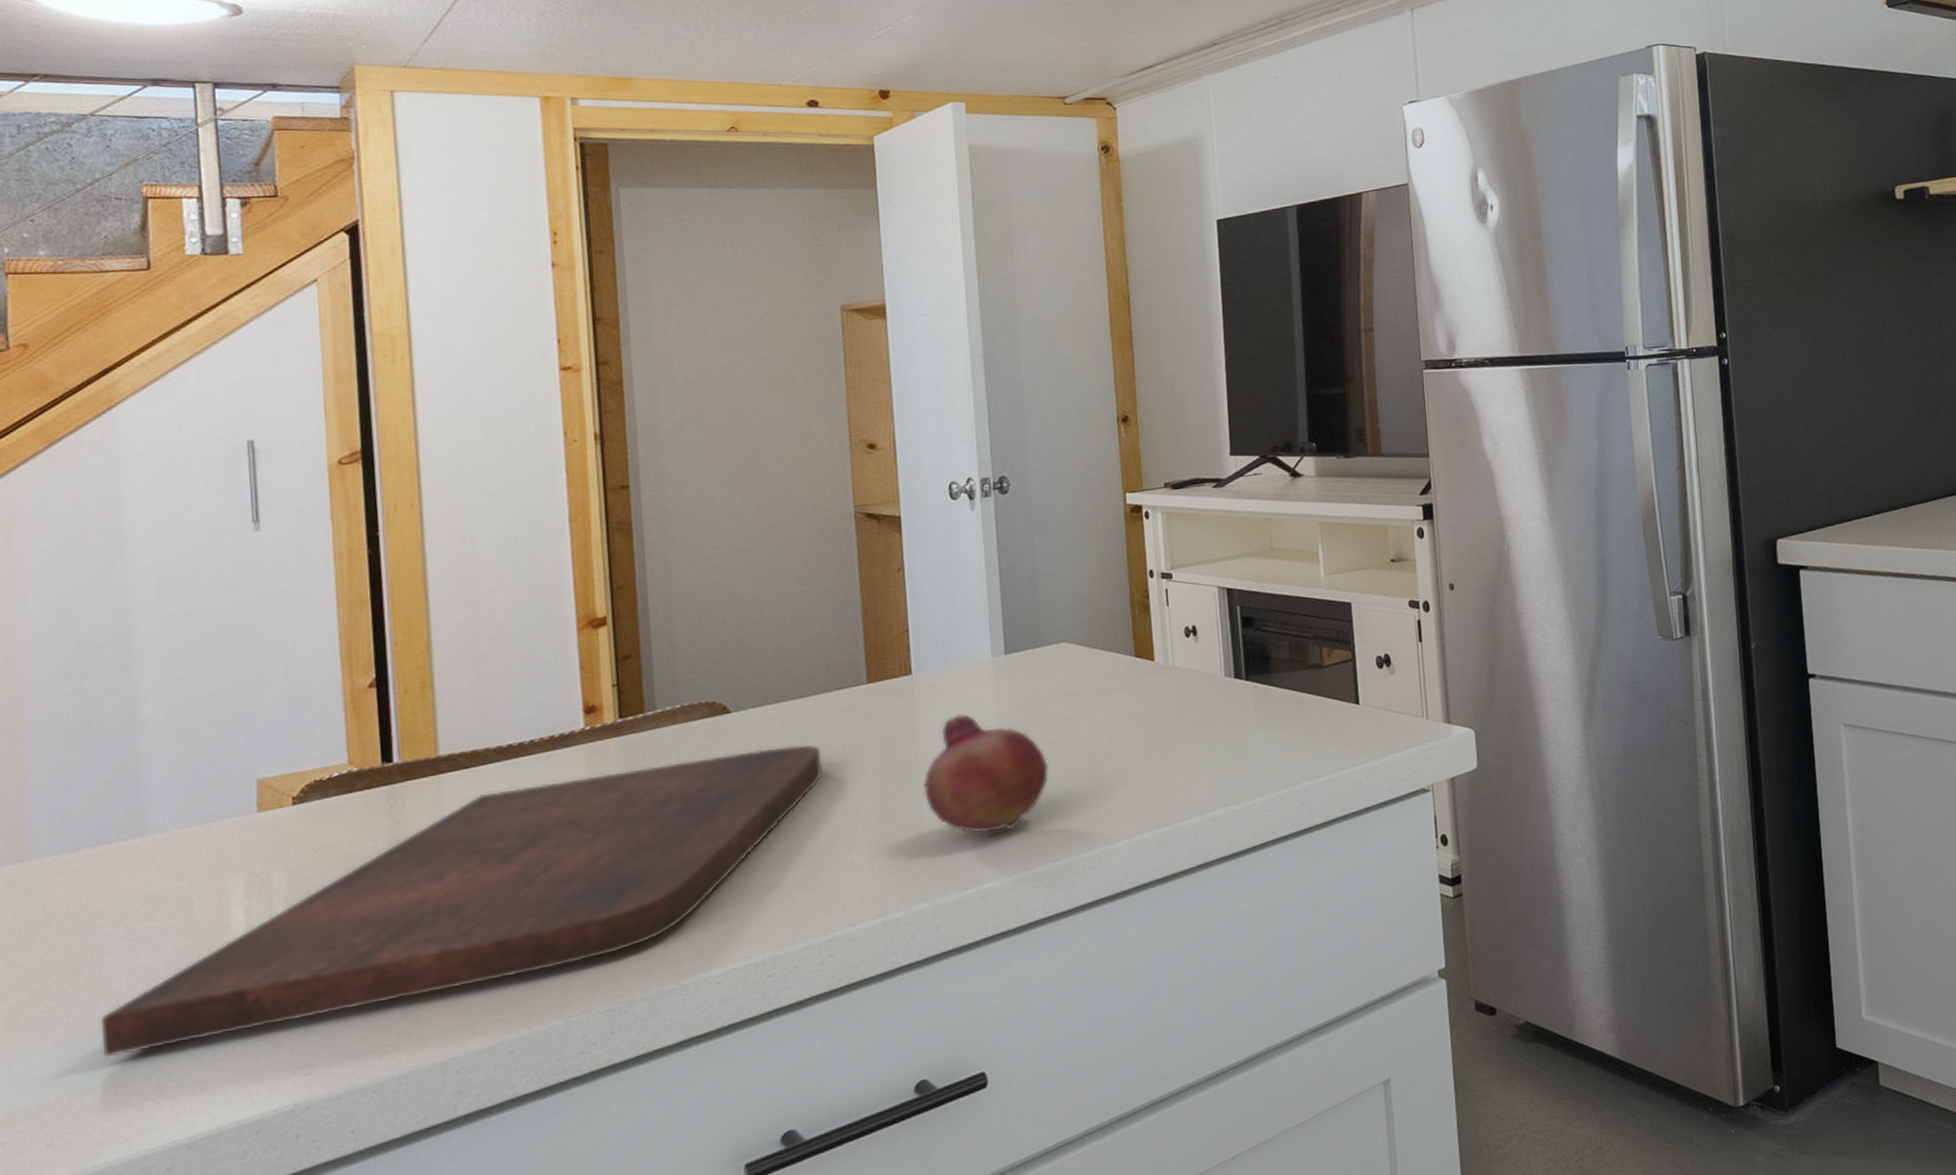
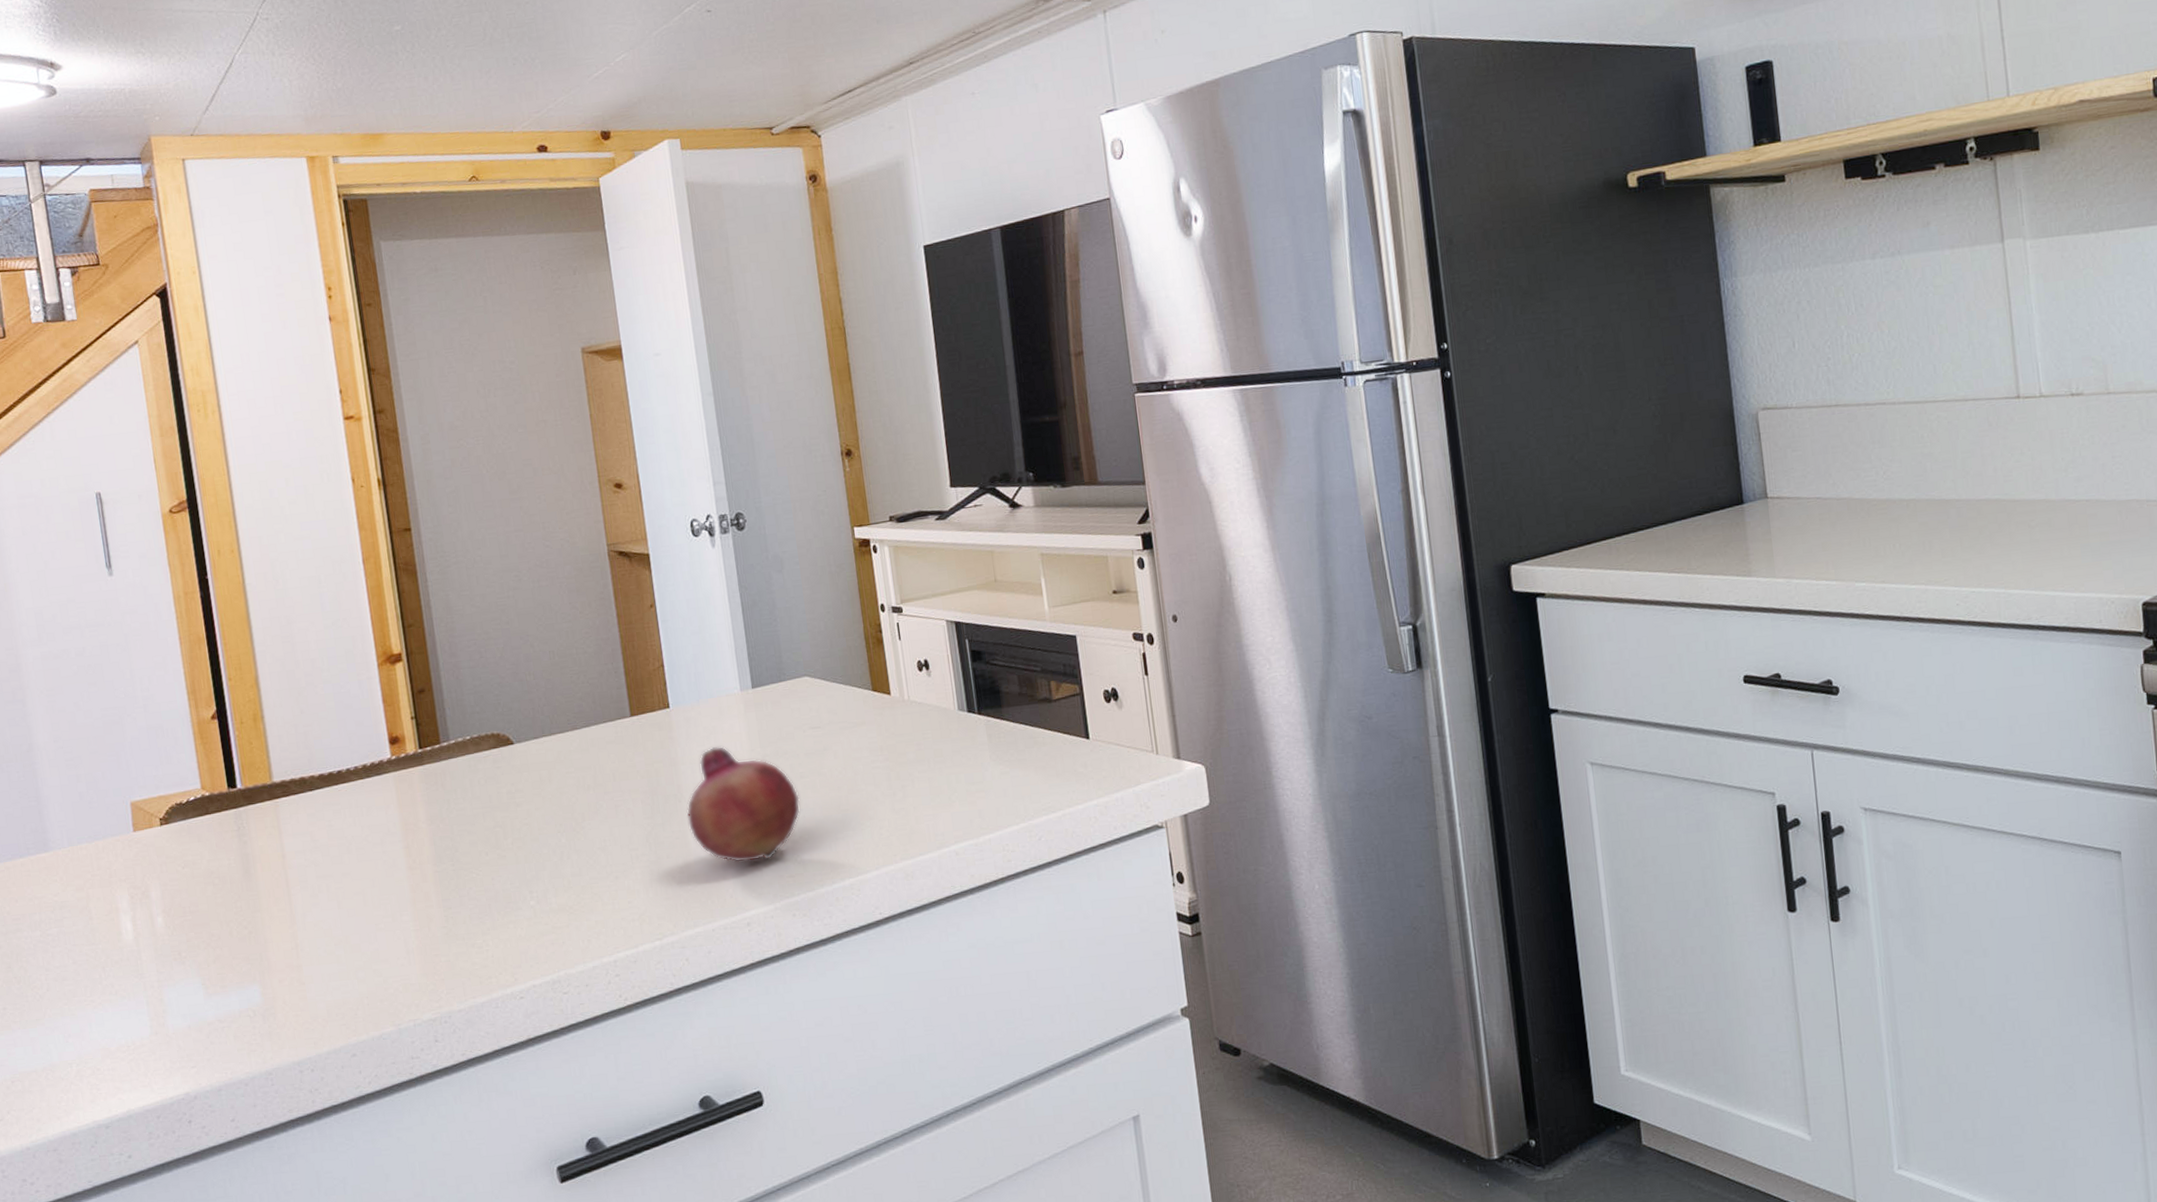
cutting board: present [99,743,824,1059] -> none [28,774,599,1047]

